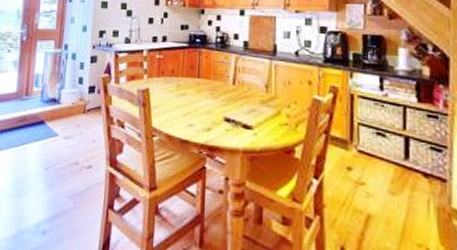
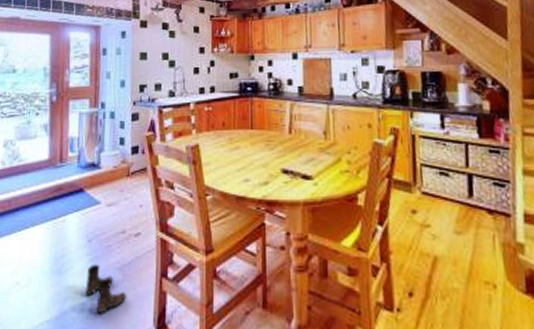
boots: none [39,190,76,237] -> present [85,264,127,314]

